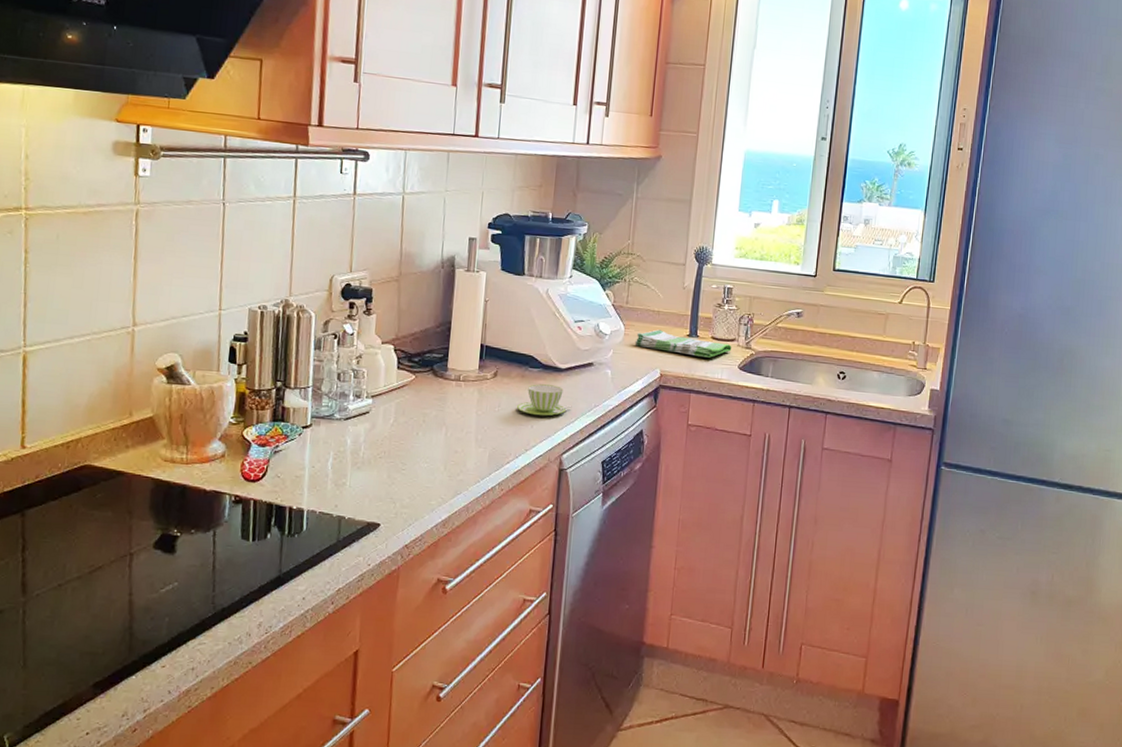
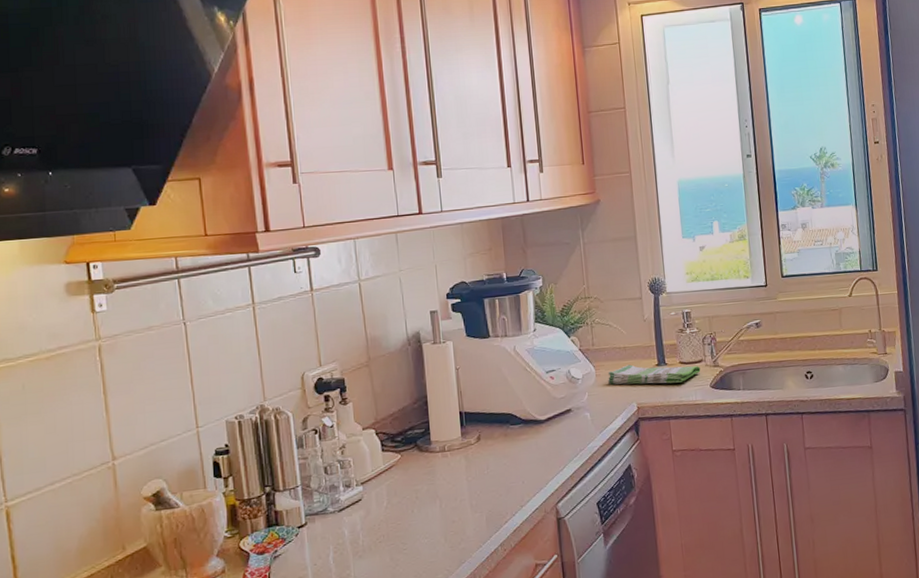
cup: present [517,384,572,417] -> none [505,437,559,471]

